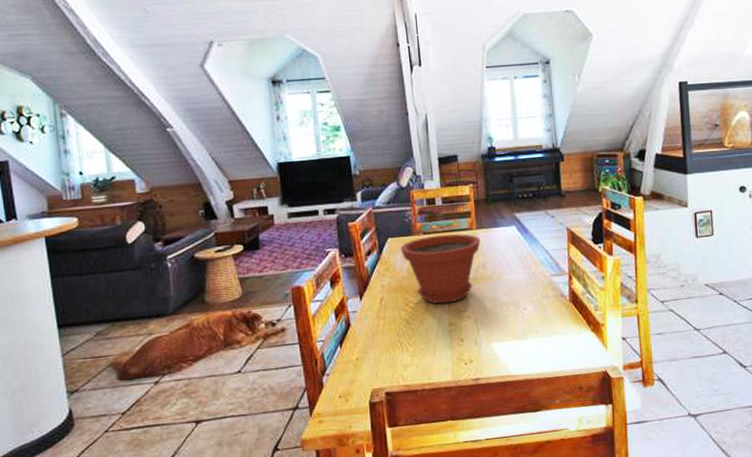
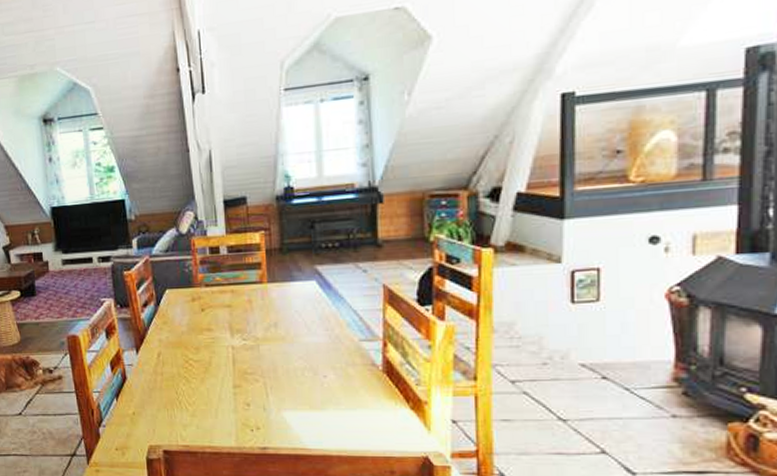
plant pot: present [400,234,481,304] -> none [179,287,272,364]

